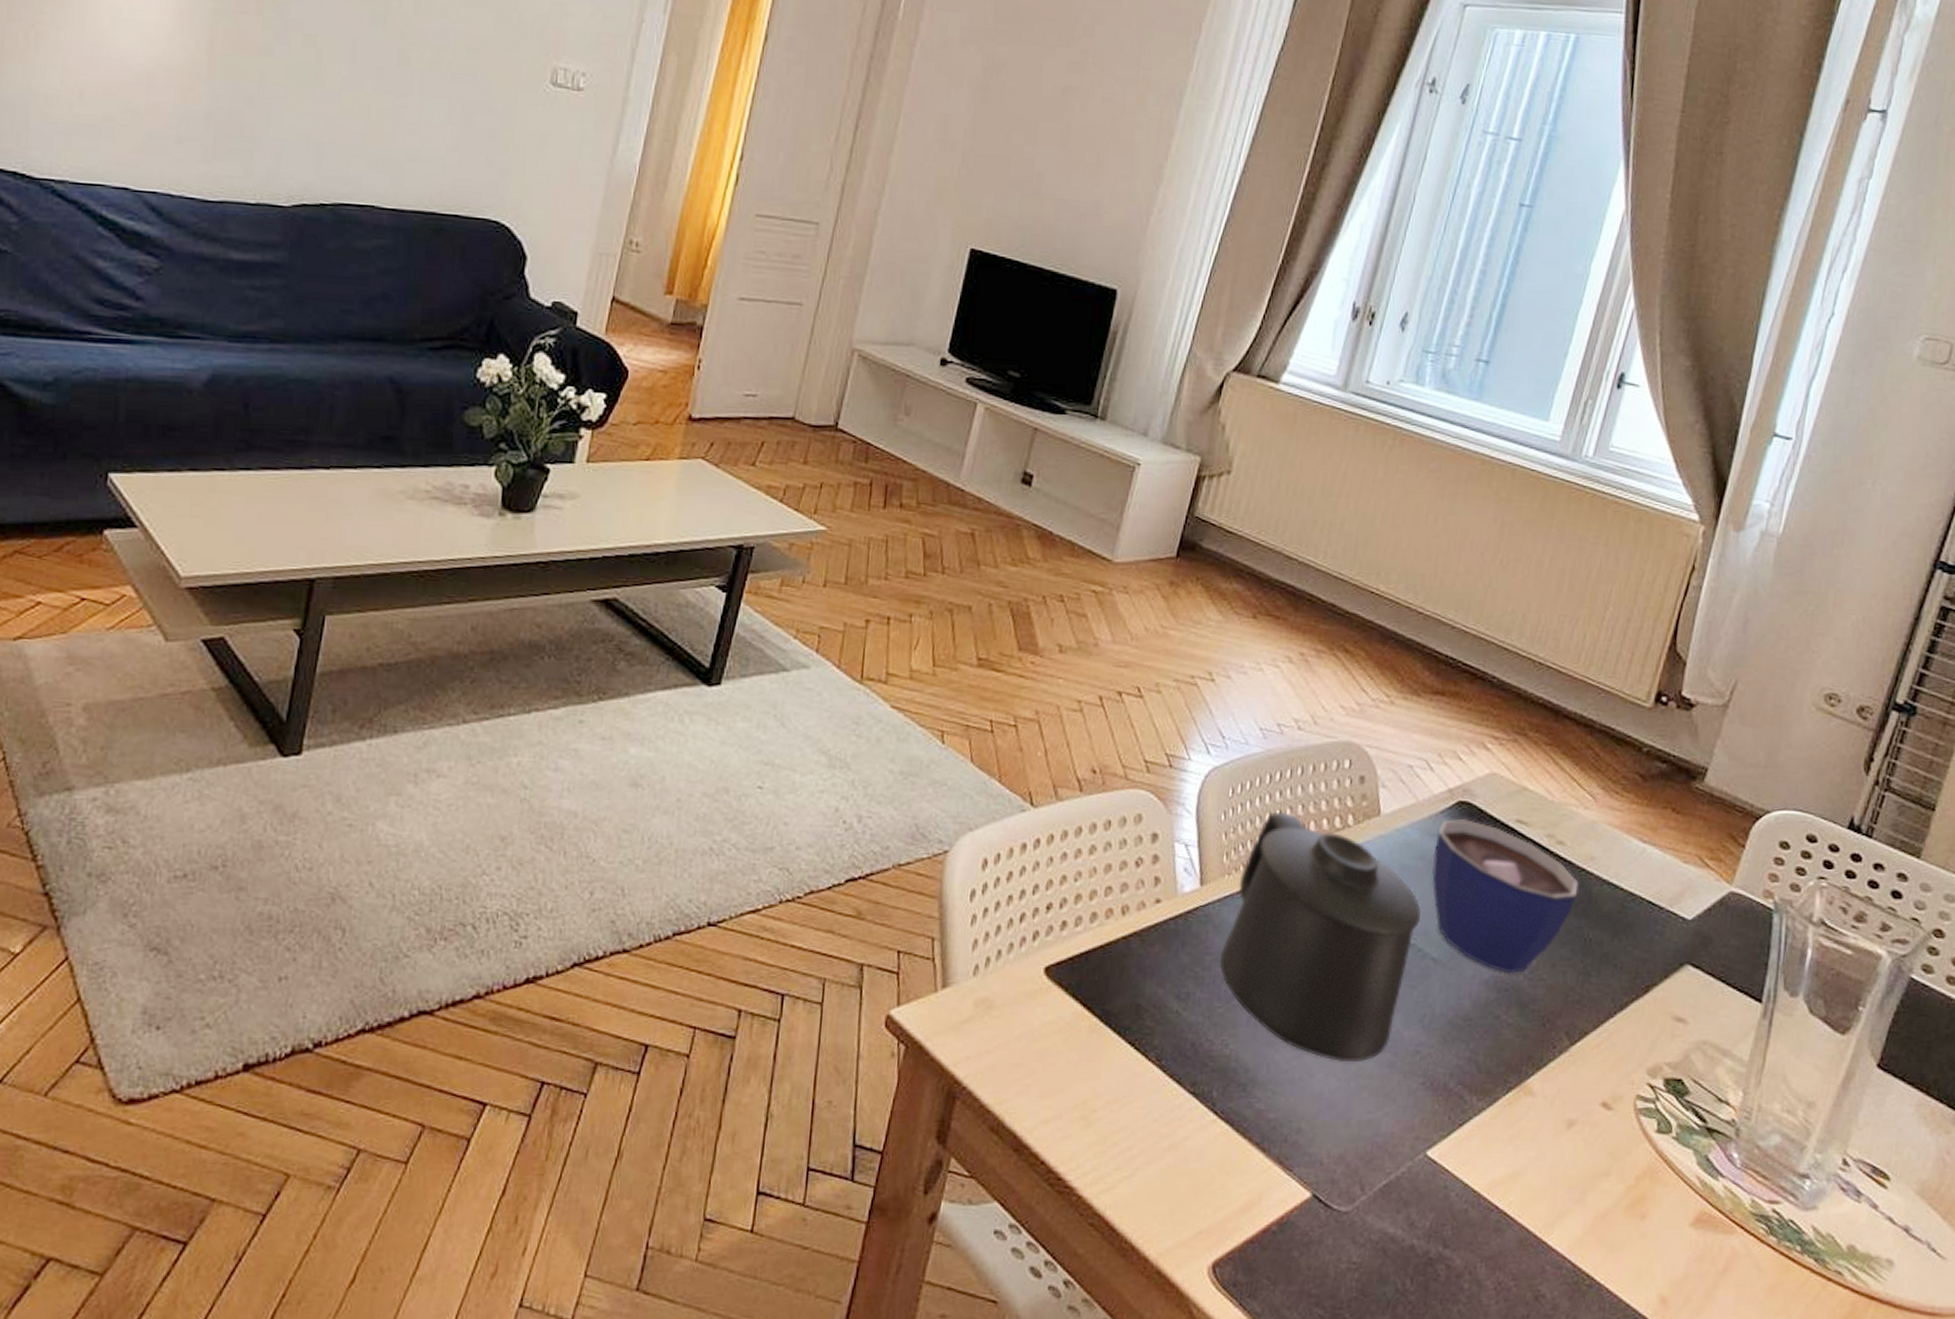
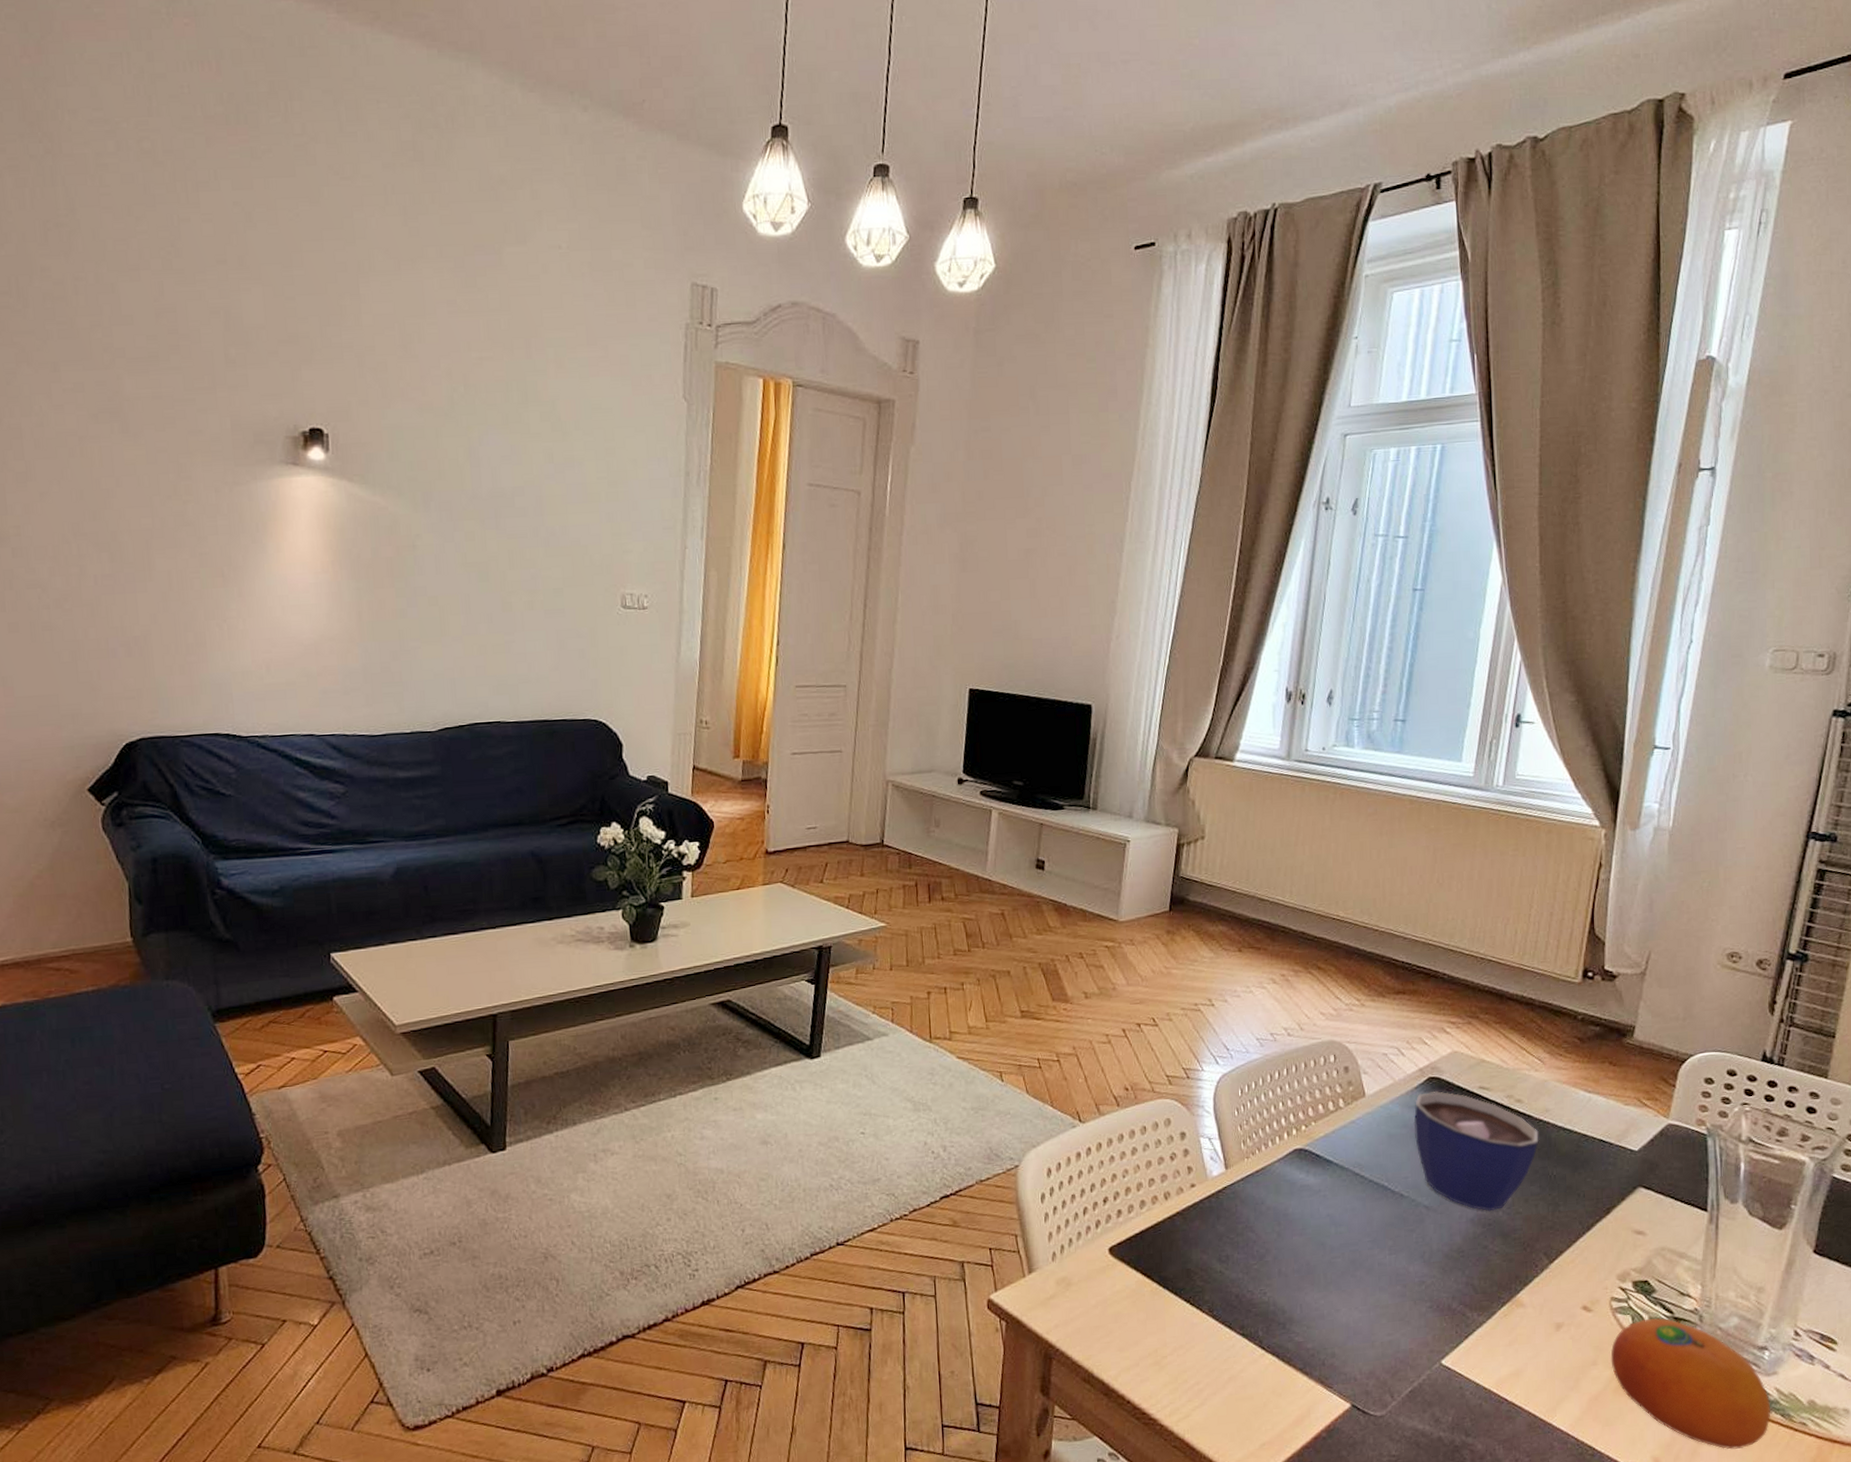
mug: present [1220,811,1421,1063] -> none [1250,1102,1410,1297]
fruit: none [1626,1127,1805,1295] -> present [1610,1318,1771,1449]

